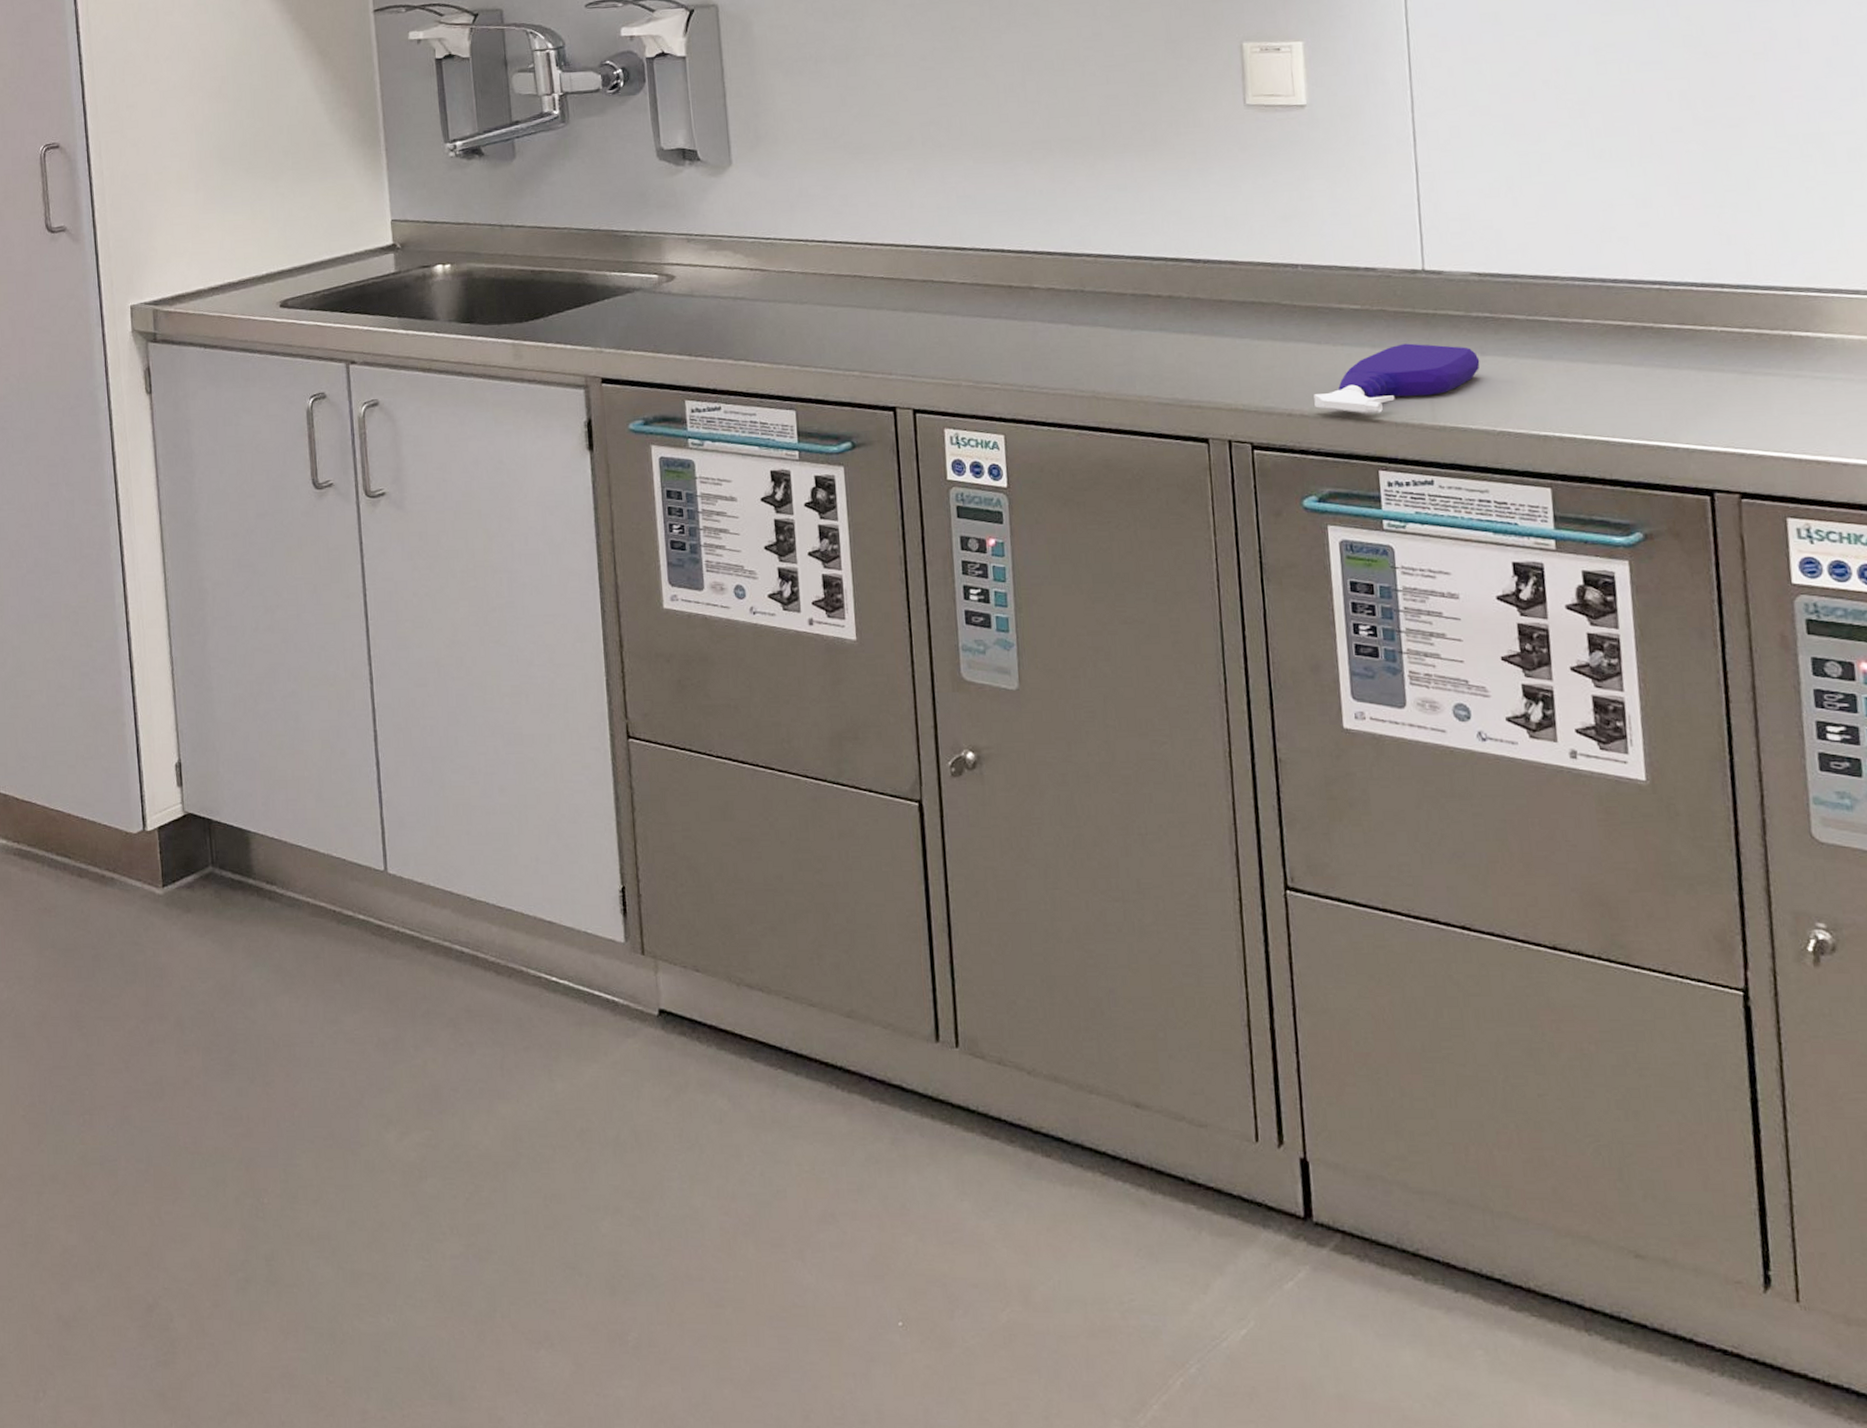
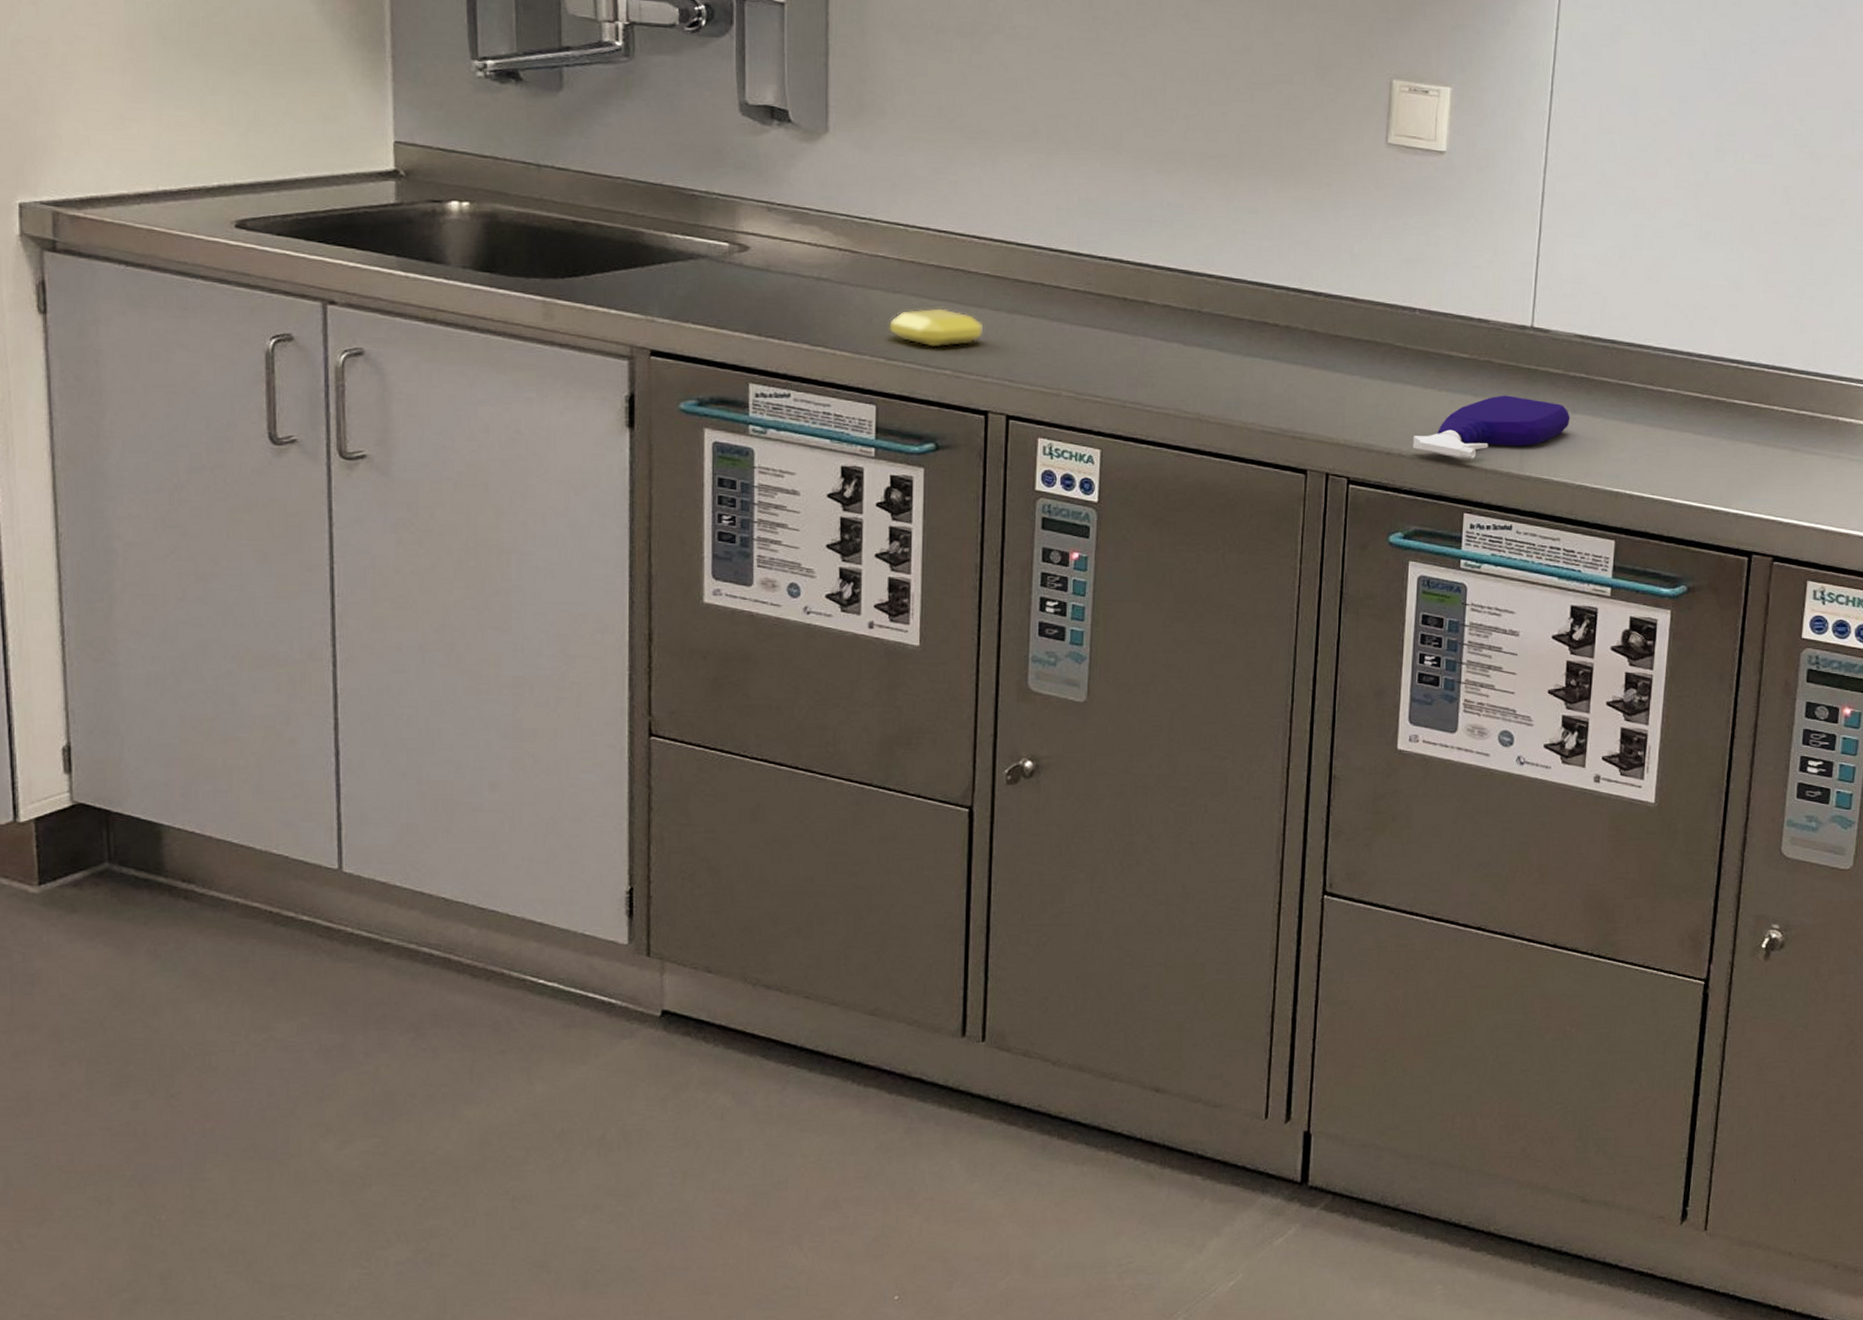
soap bar: none [800,313,885,351] -> present [889,308,984,348]

